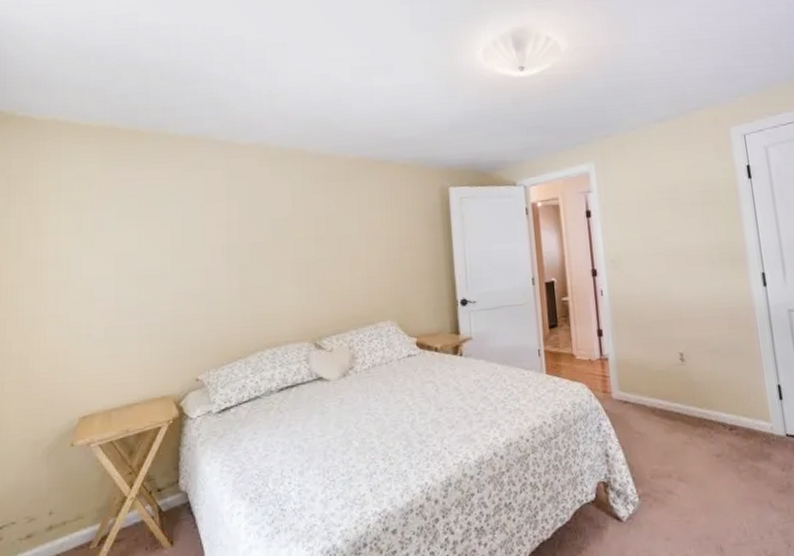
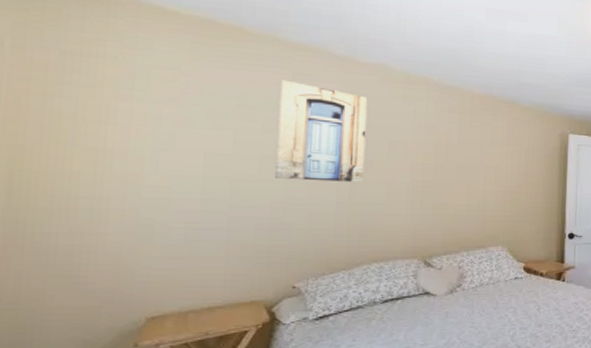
wall art: none [174,173,251,271] -> present [275,79,368,182]

